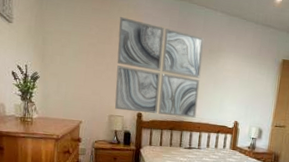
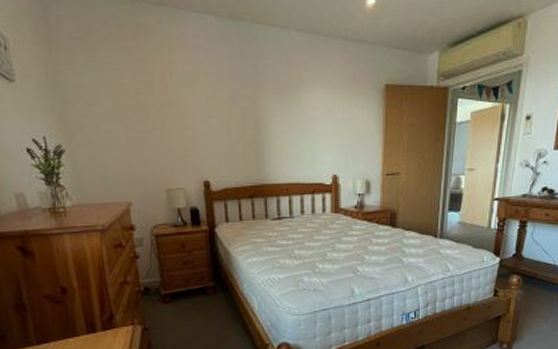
wall art: present [114,17,205,118] -> none [160,54,281,181]

